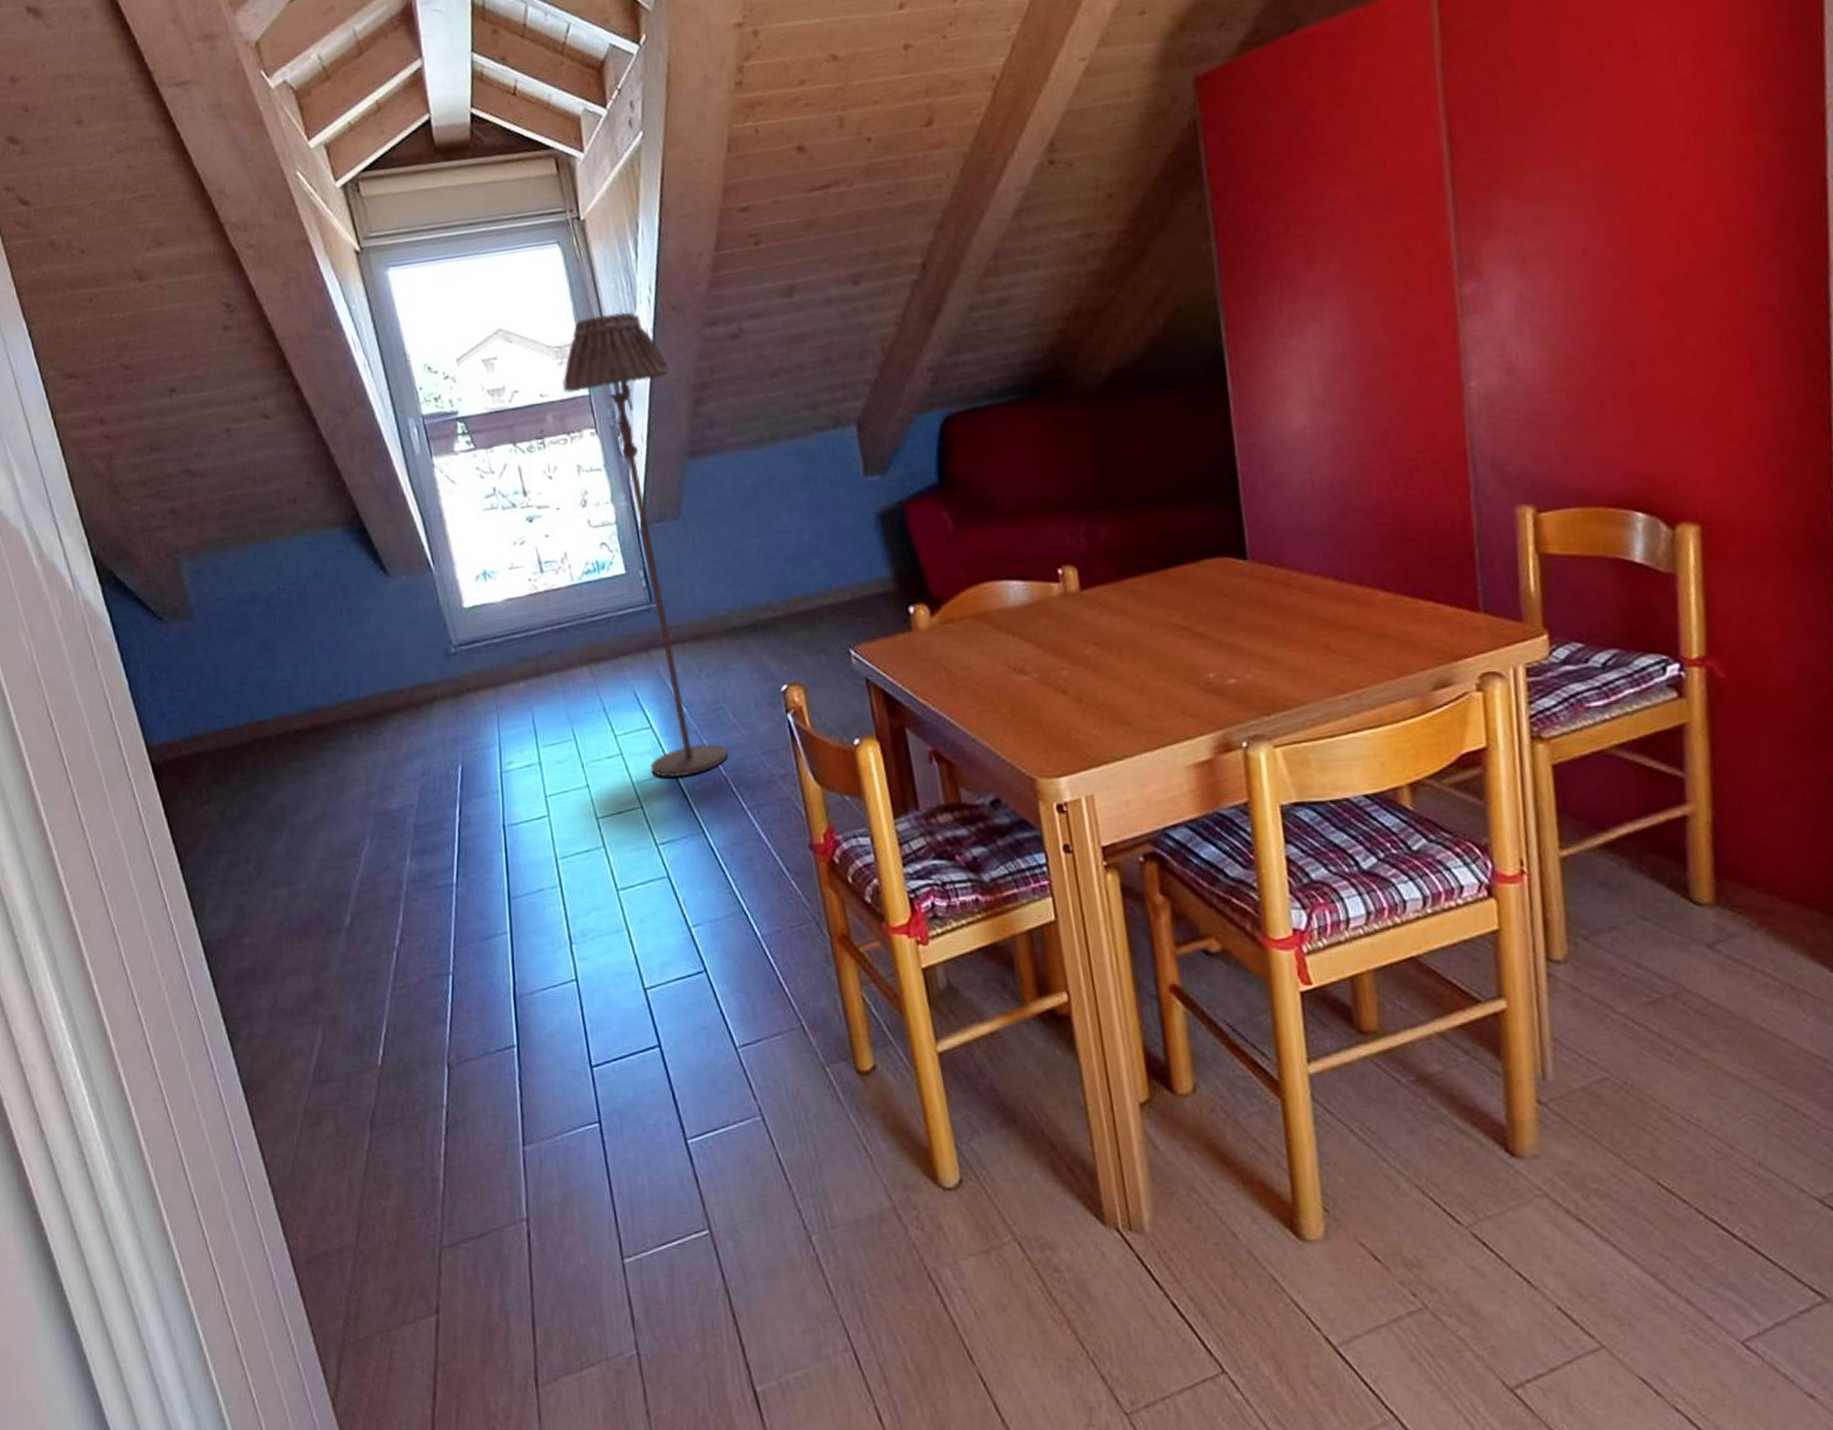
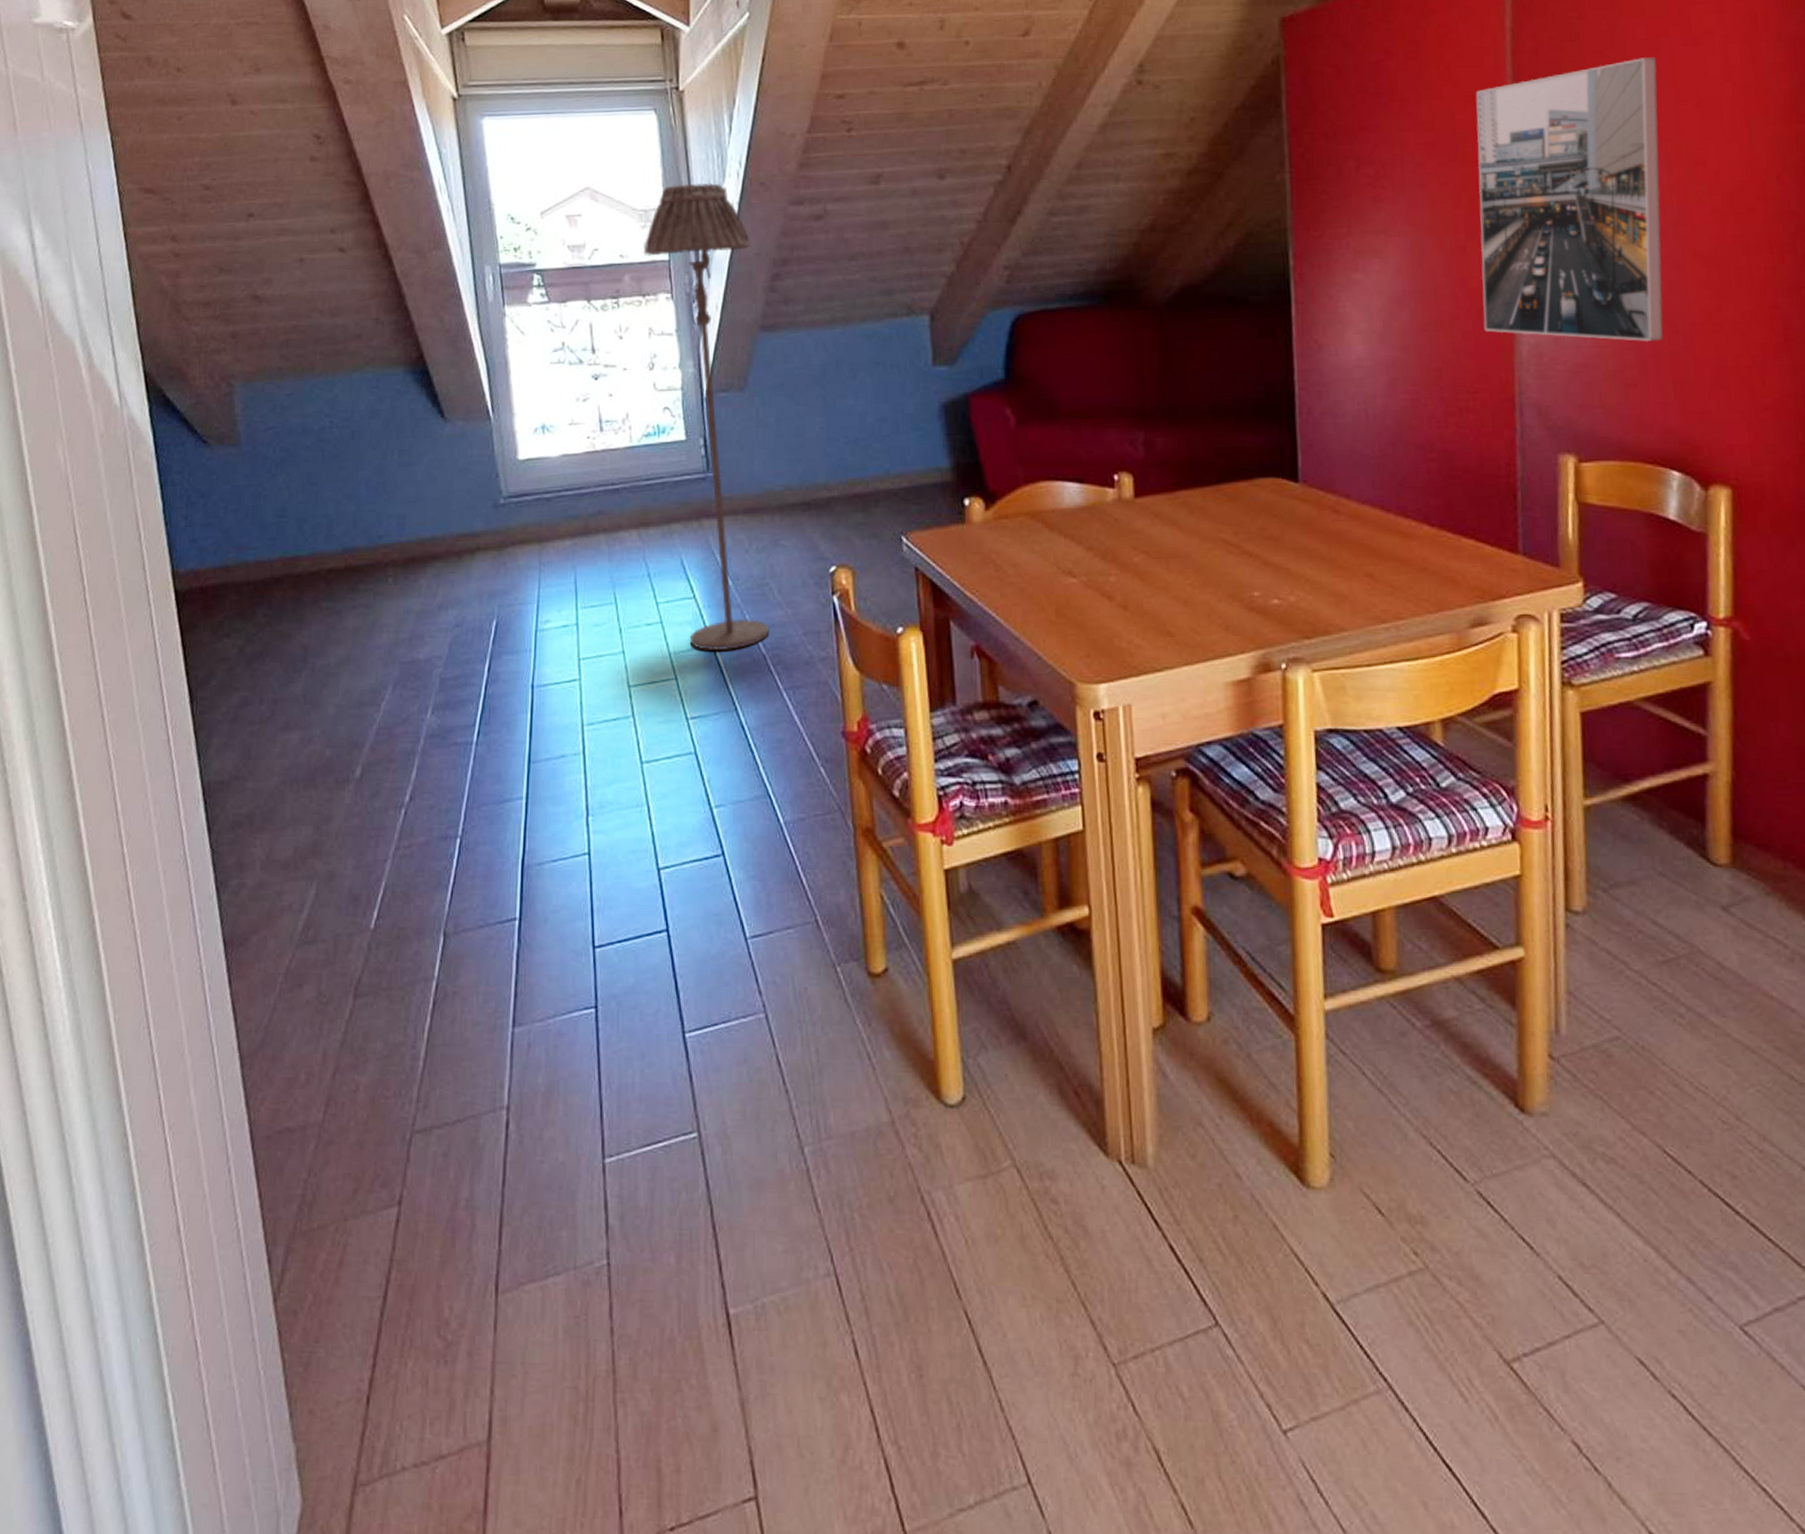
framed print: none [1407,77,1621,387] -> present [1475,57,1663,343]

